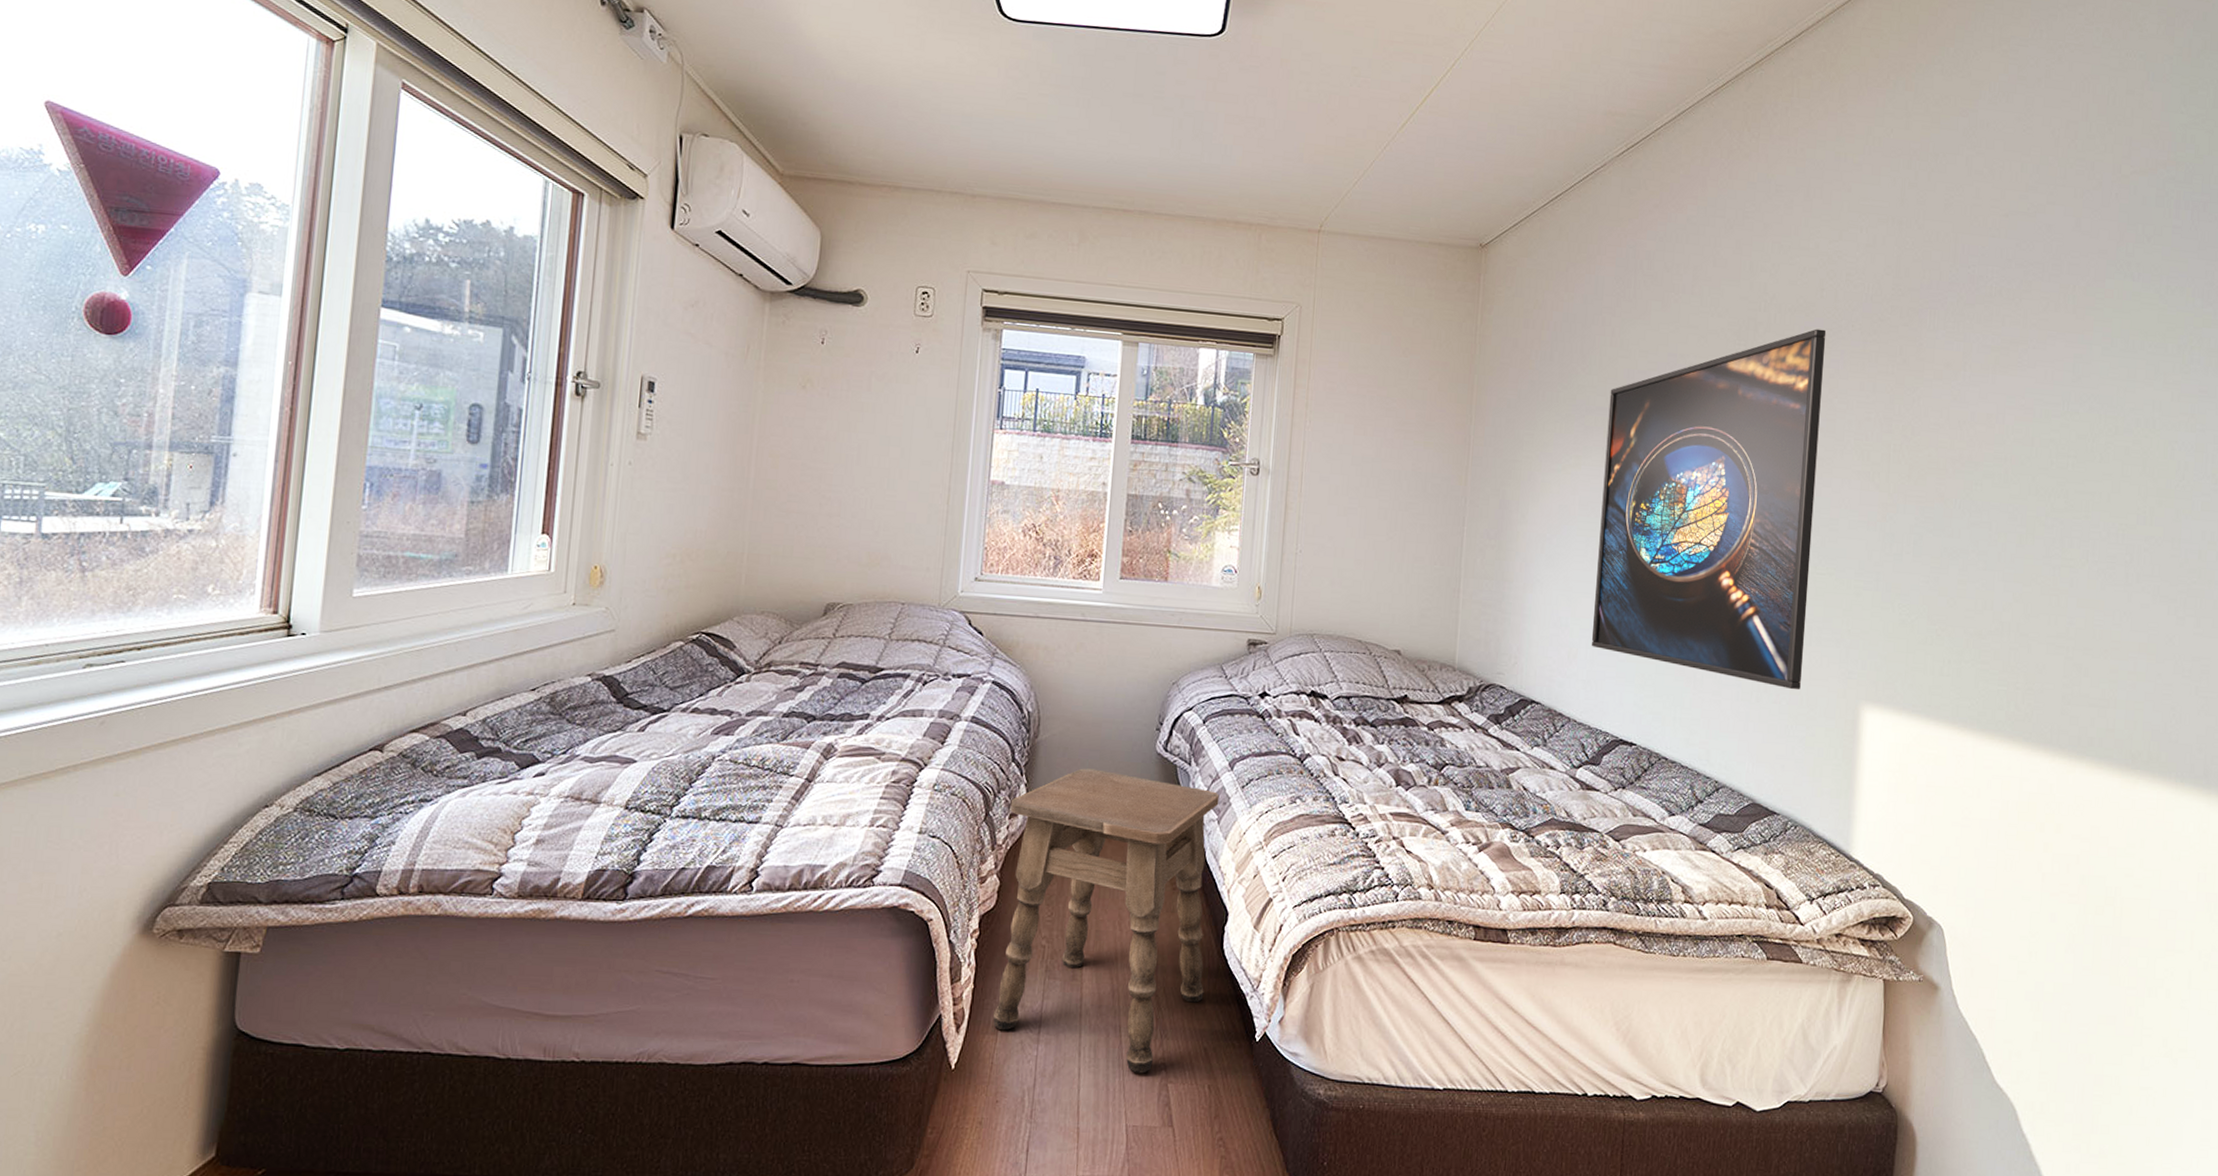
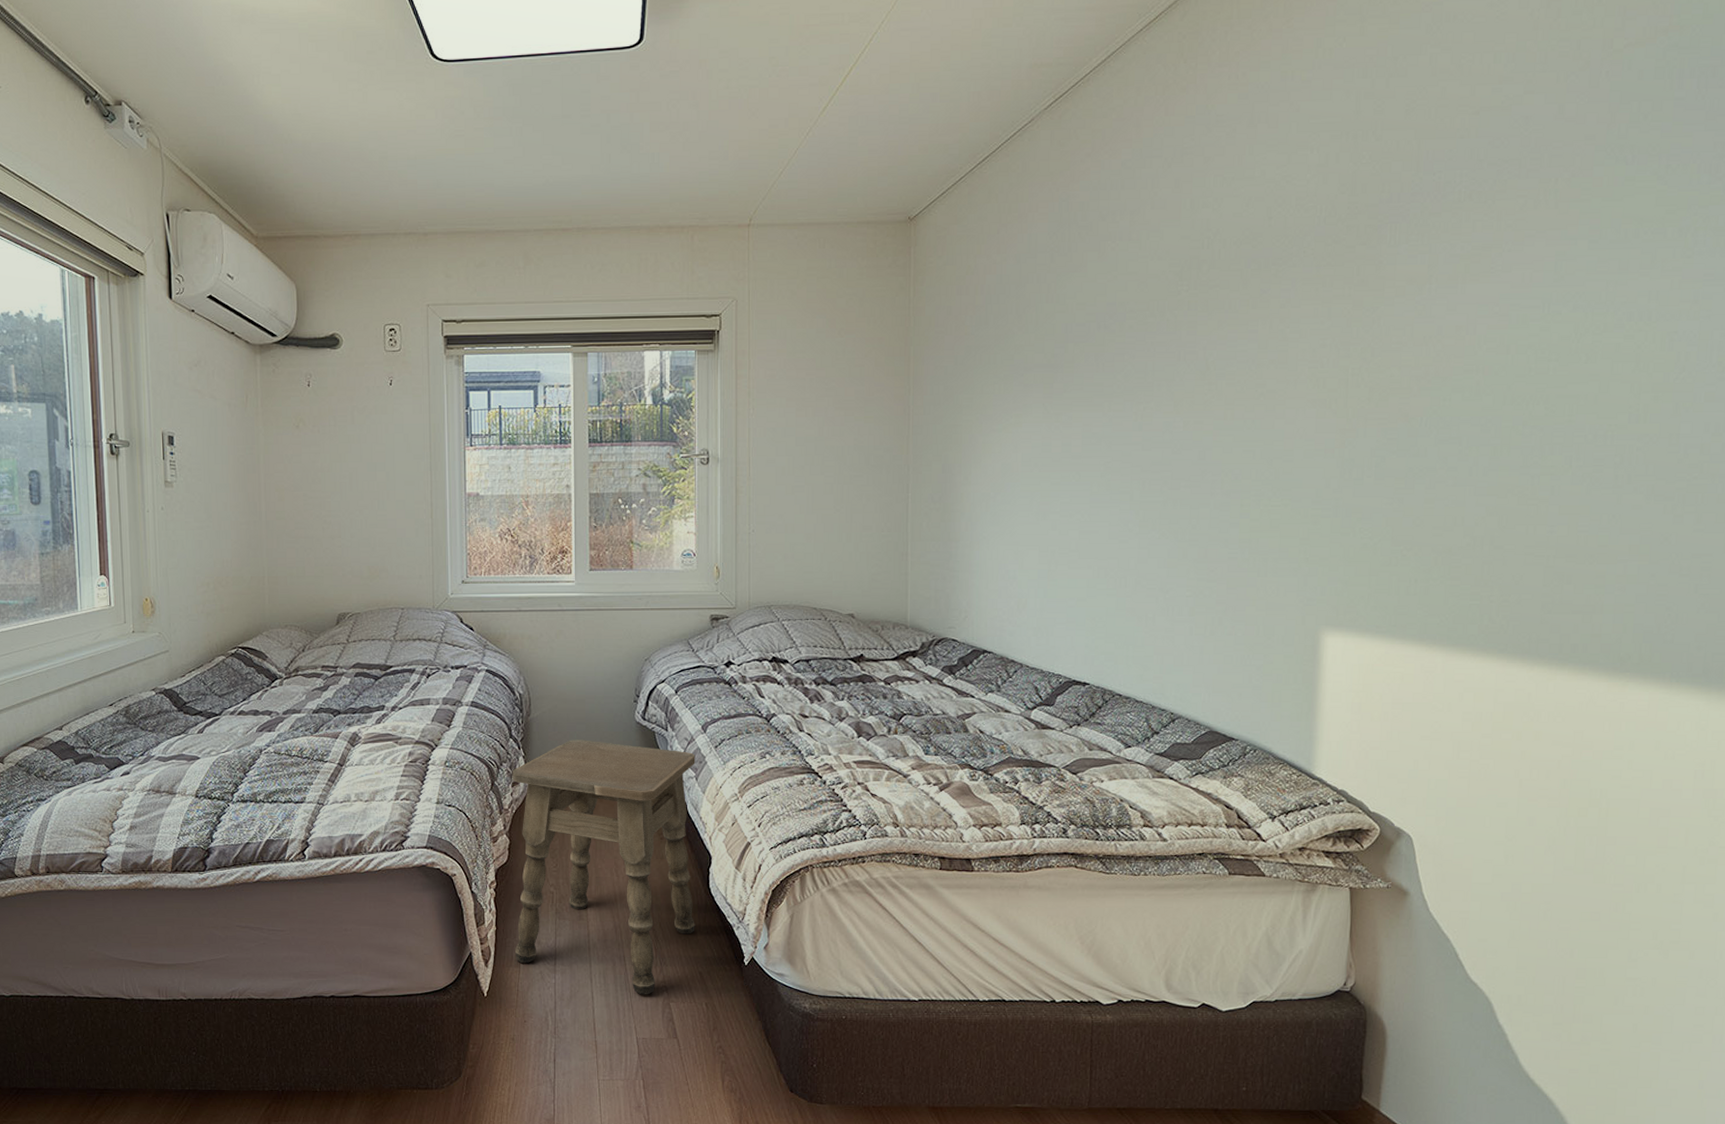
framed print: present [1591,329,1827,690] -> none [1040,259,1276,621]

